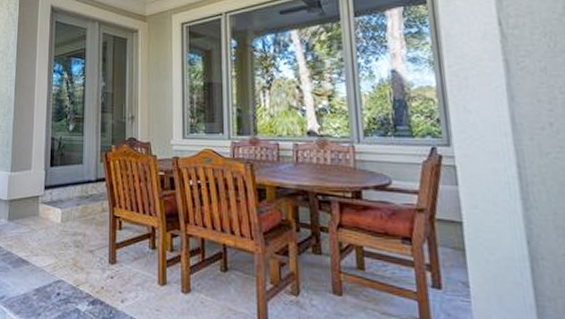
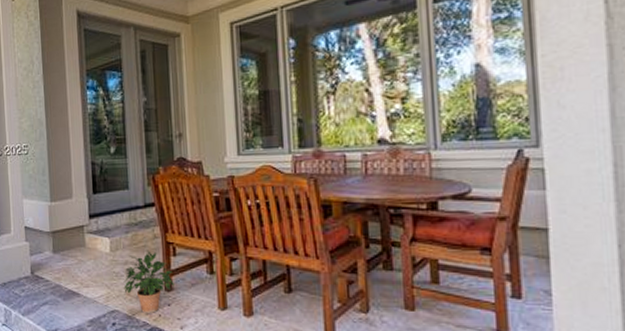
potted plant: none [70,222,118,286] -> present [123,250,174,314]

